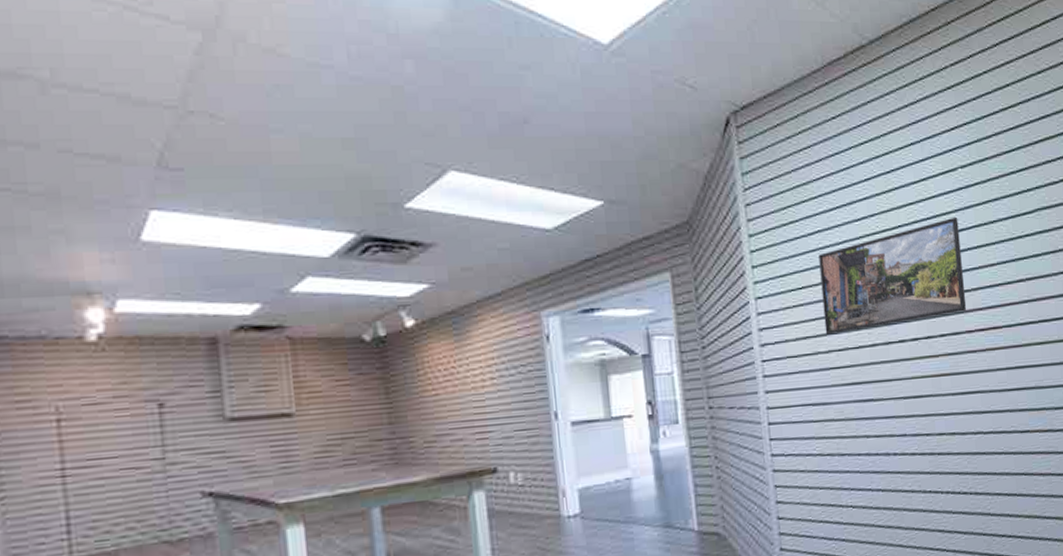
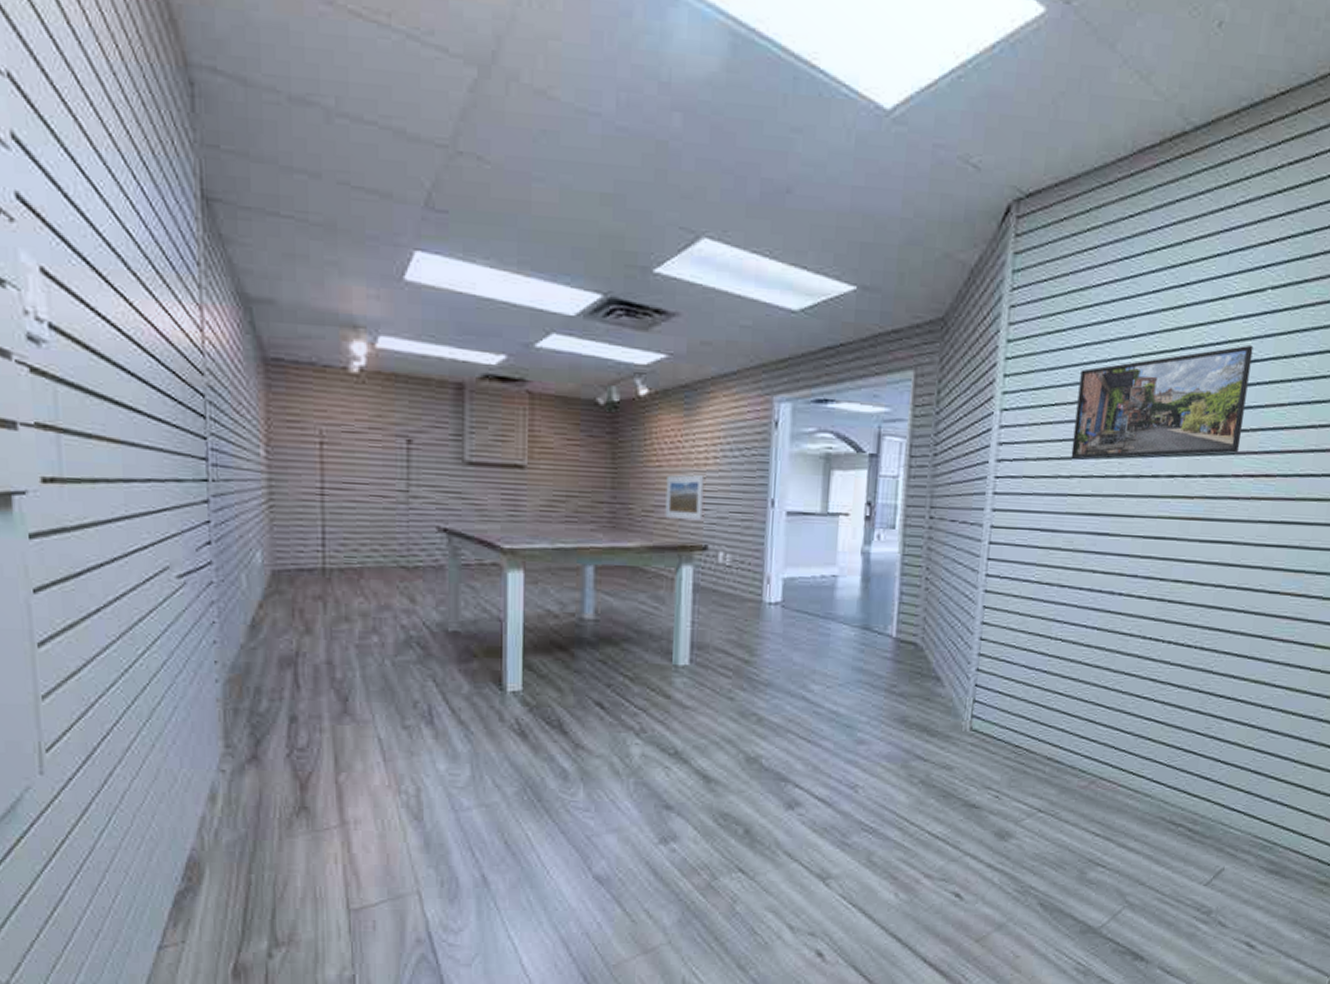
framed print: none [445,398,488,446] -> present [665,474,704,521]

